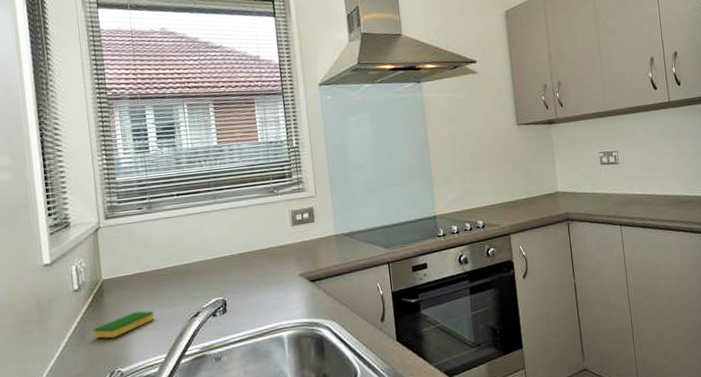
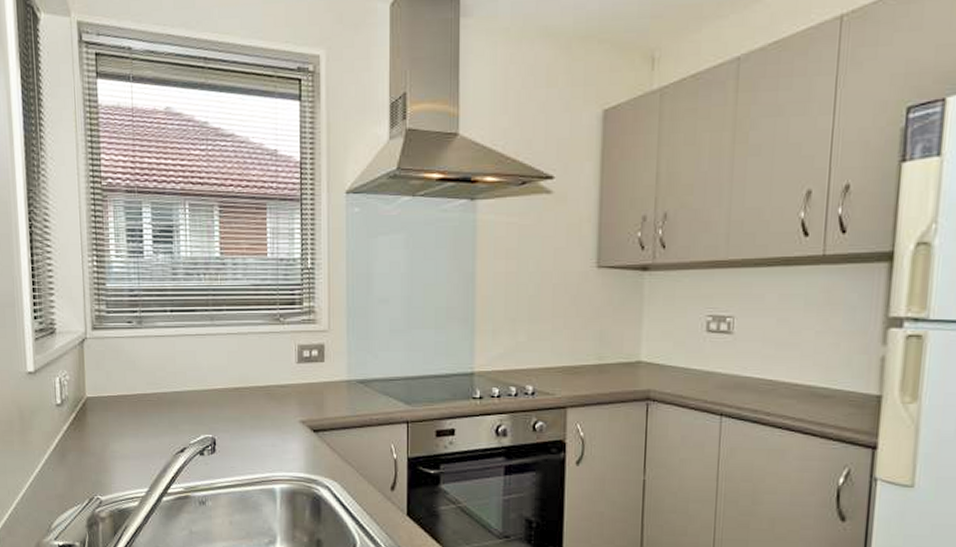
dish sponge: present [93,310,155,338] -> none [74,437,138,463]

